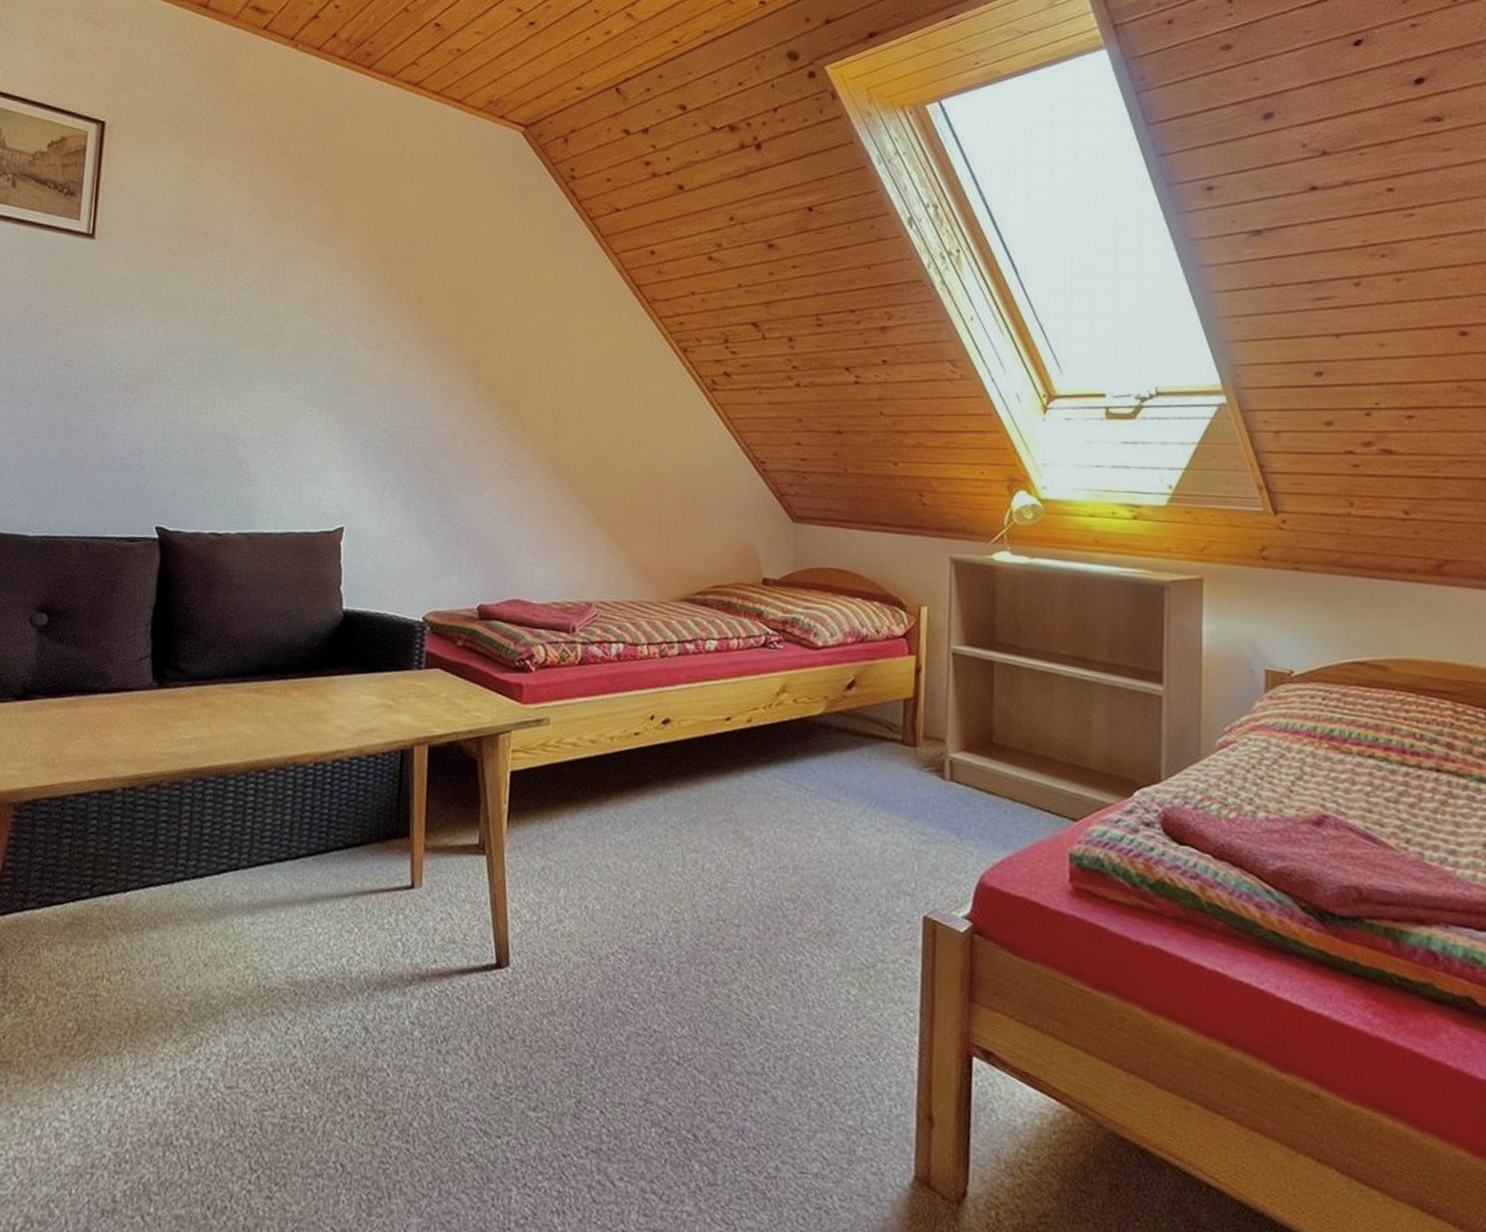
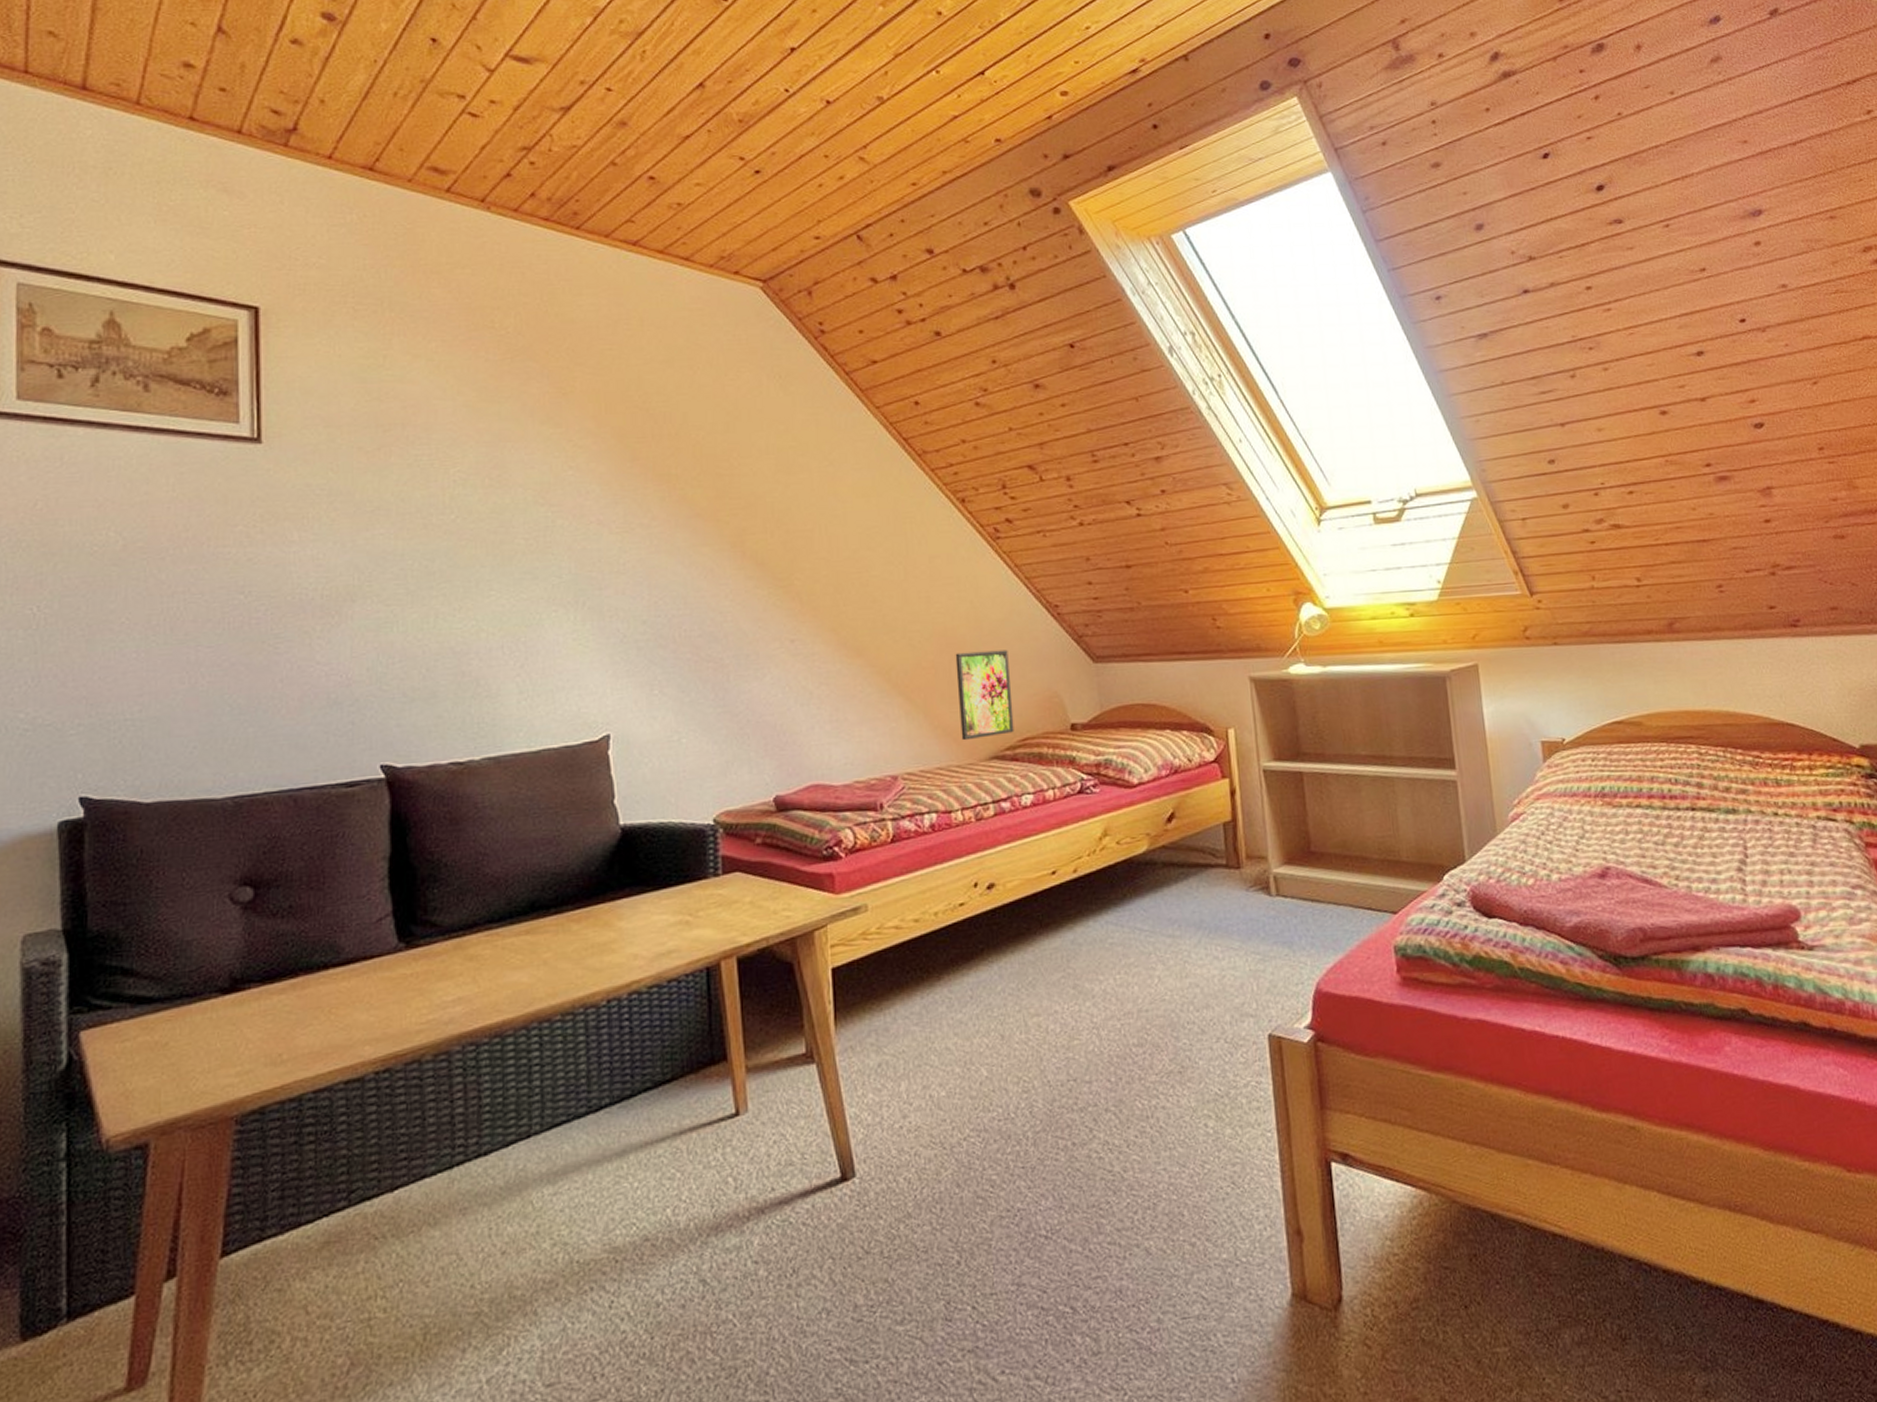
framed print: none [656,495,711,580] -> present [955,649,1015,741]

